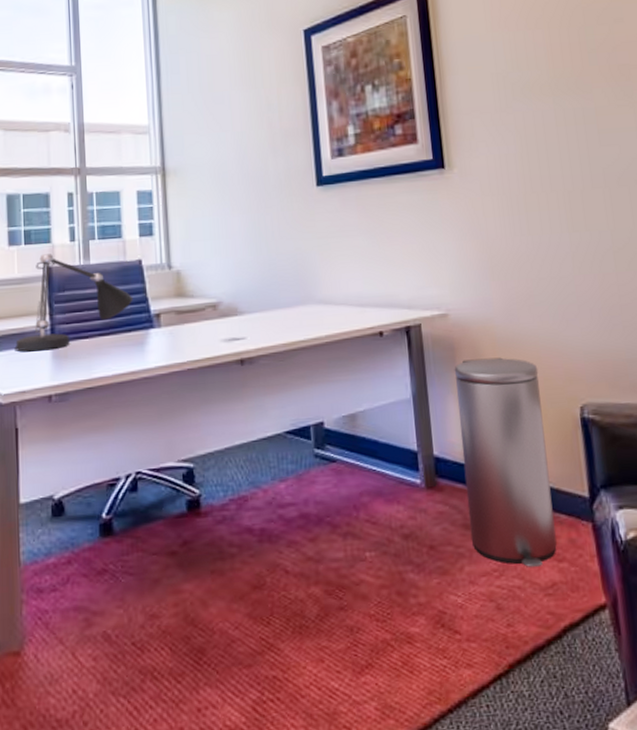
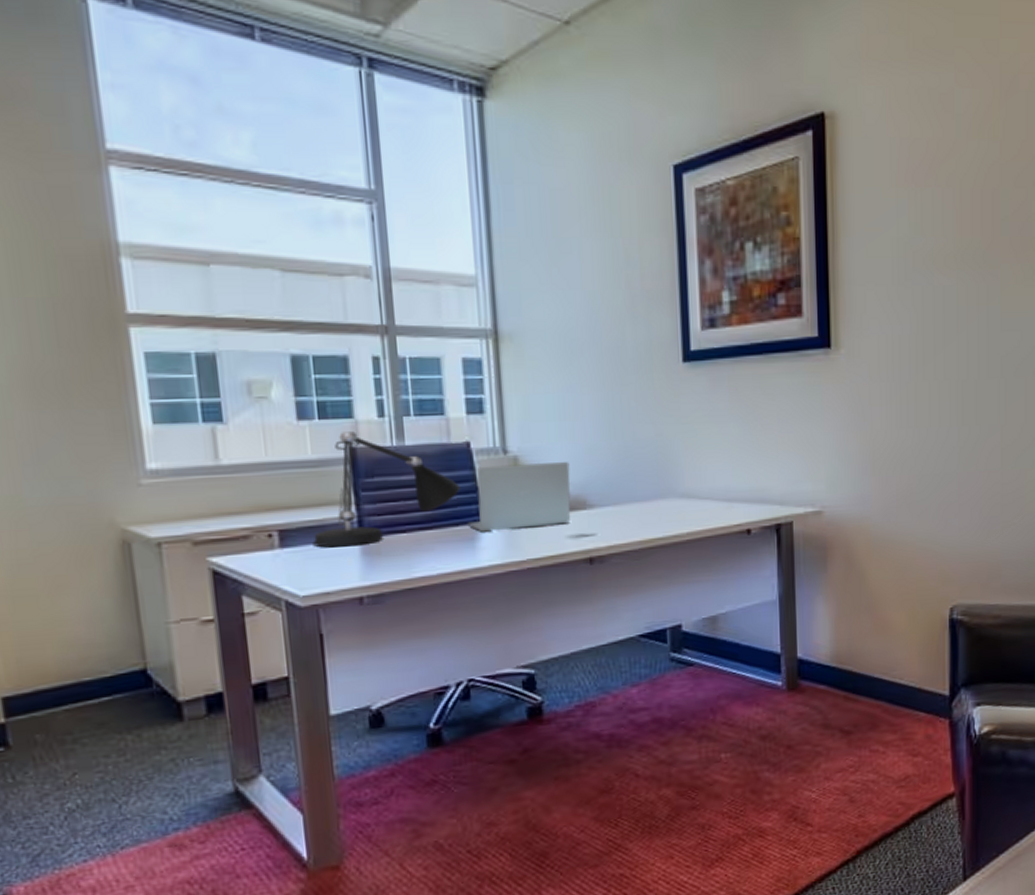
laptop: none [138,275,225,337] -> present [467,462,571,532]
pedal bin: present [454,357,557,568] -> none [825,557,913,763]

